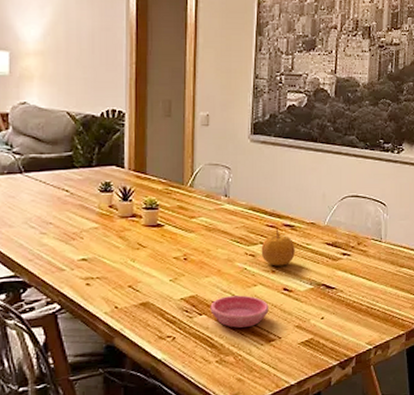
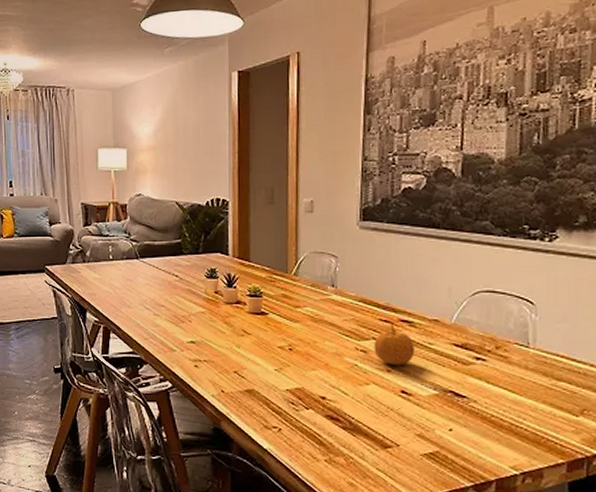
saucer: present [210,295,269,328] -> none [317,392,385,428]

